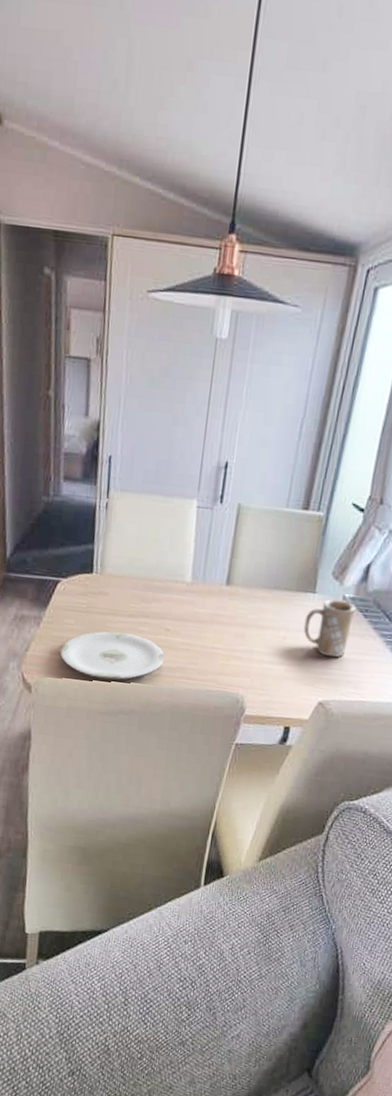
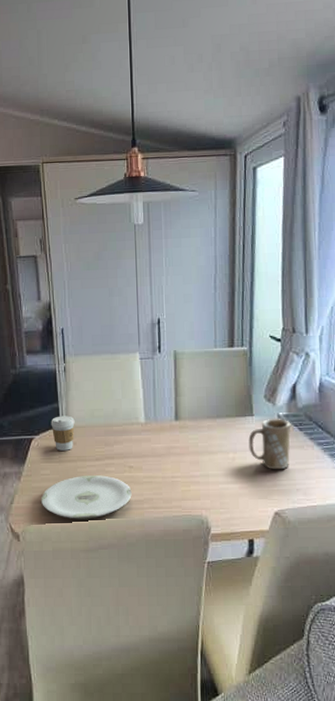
coffee cup: none [82,559,111,601] -> present [51,415,75,451]

